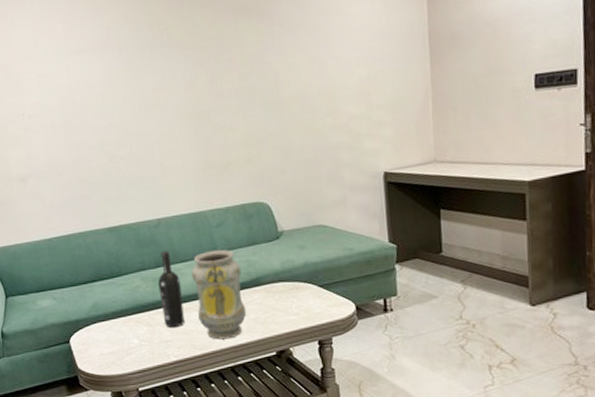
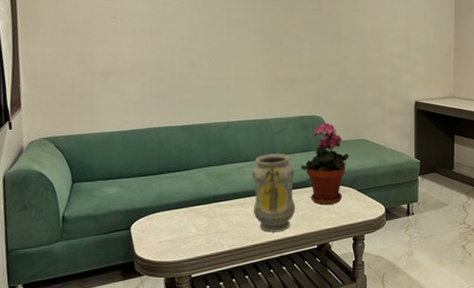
wine bottle: present [158,251,185,328] -> none [221,151,241,220]
potted plant: none [247,209,305,305] -> present [301,123,350,204]

